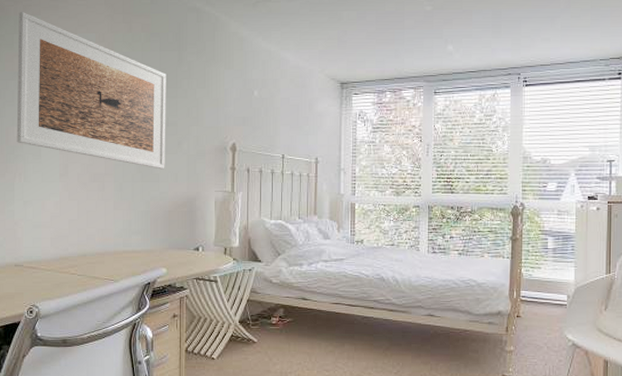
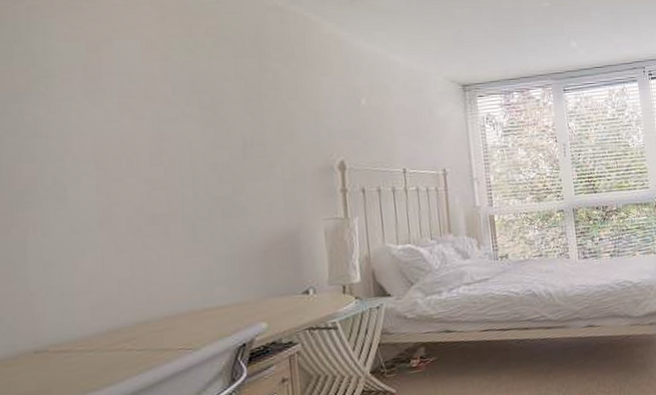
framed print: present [16,11,166,170] -> none [19,14,254,201]

